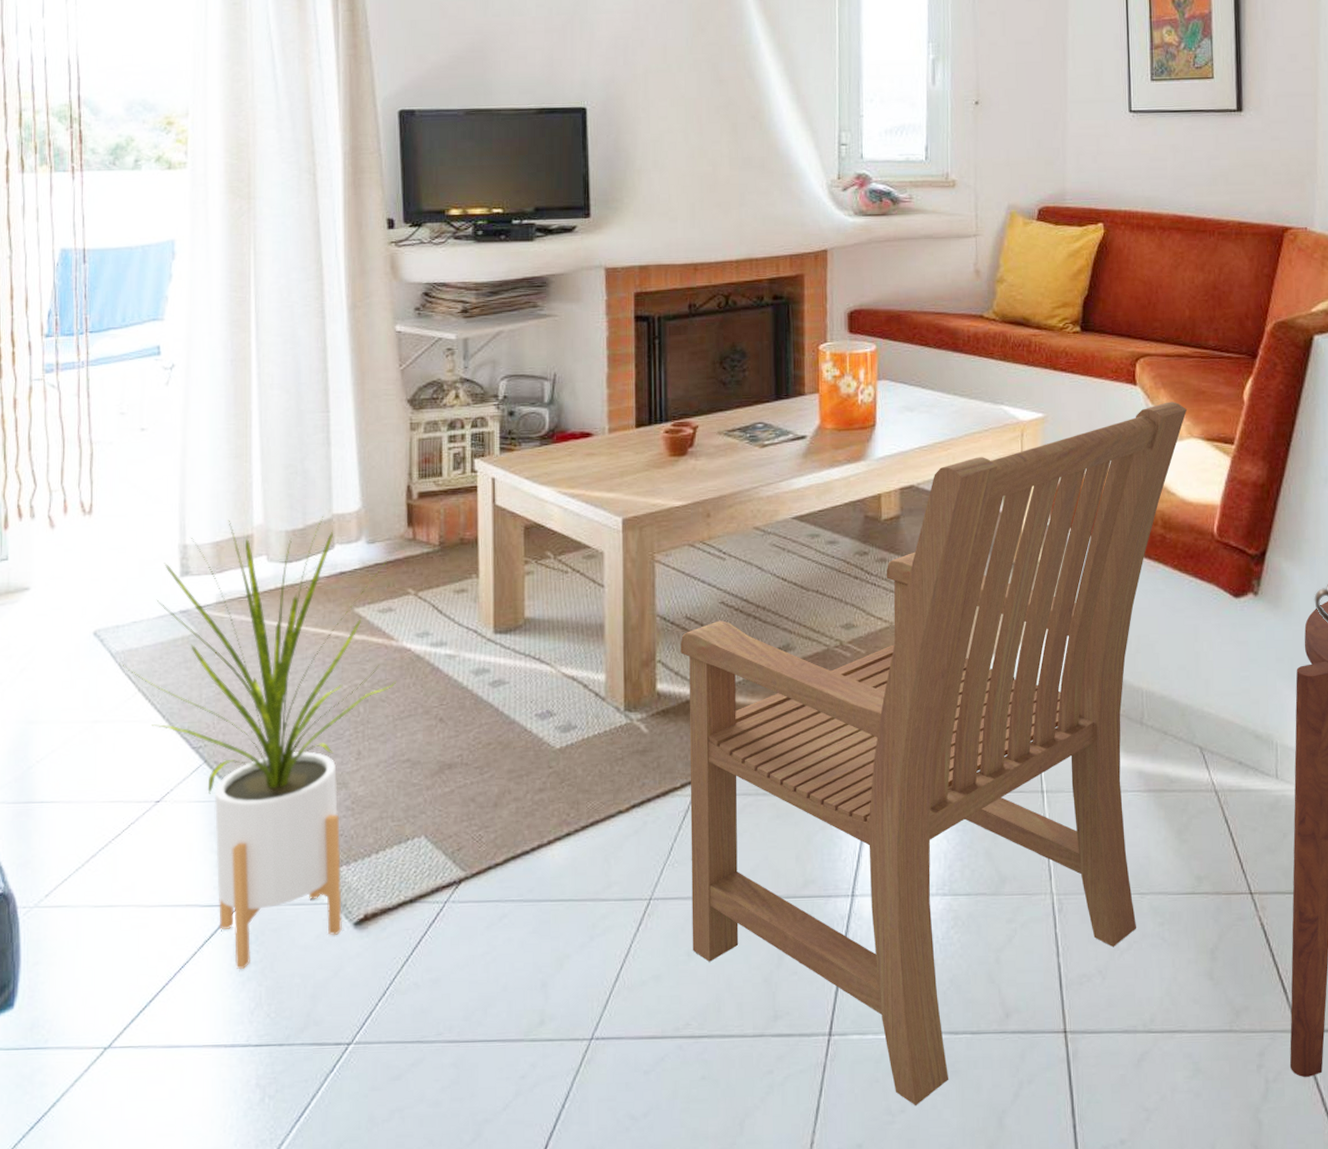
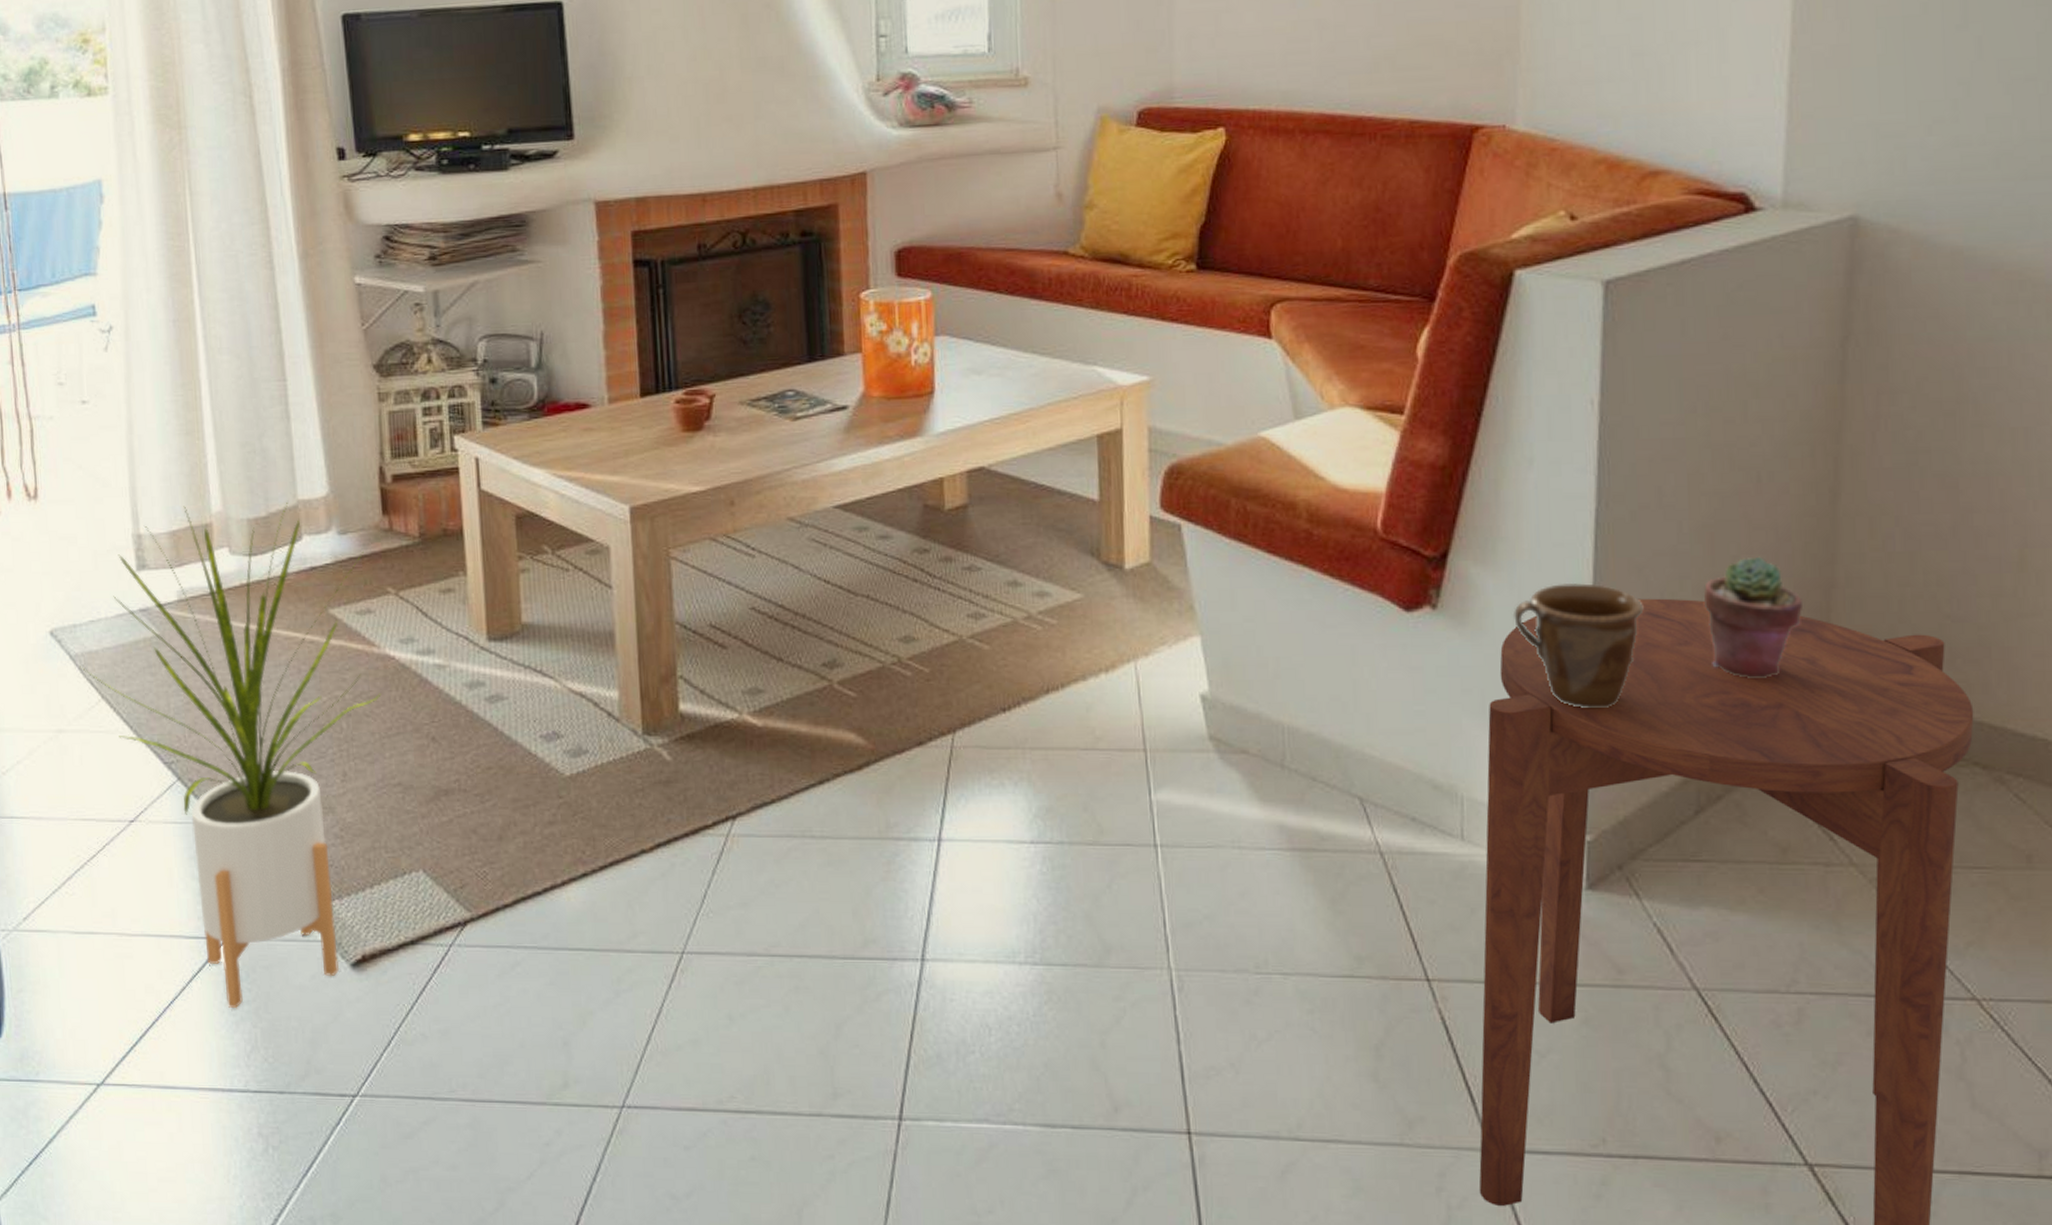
armchair: present [680,402,1188,1106] -> none [705,359,1341,1207]

